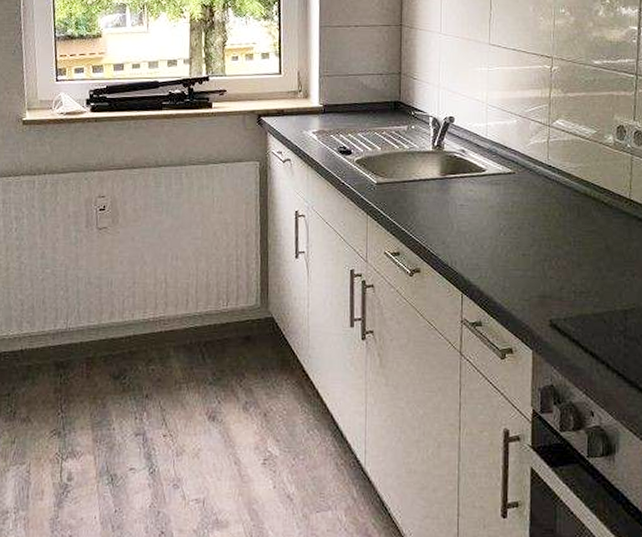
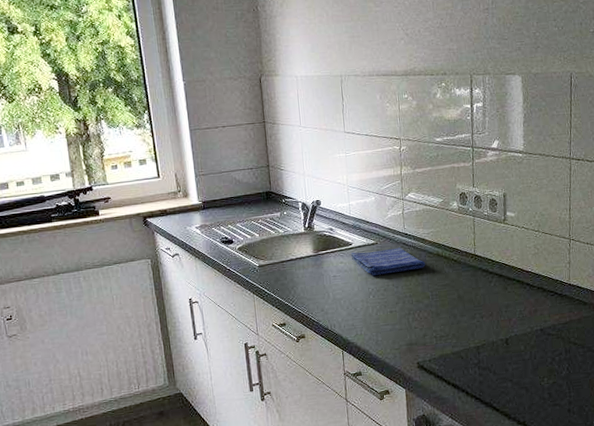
dish towel: none [482,179,570,210] -> present [350,247,426,276]

